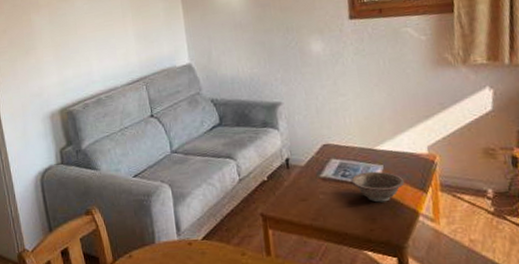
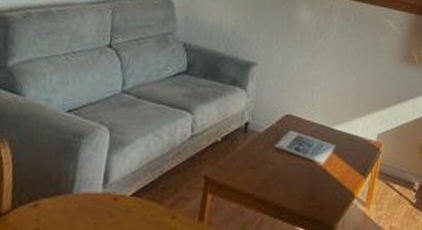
decorative bowl: present [351,171,405,203] -> none [302,149,350,181]

